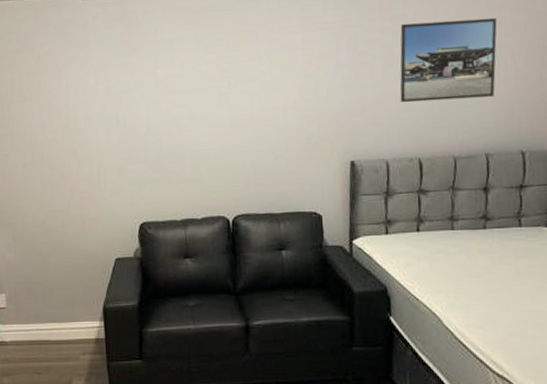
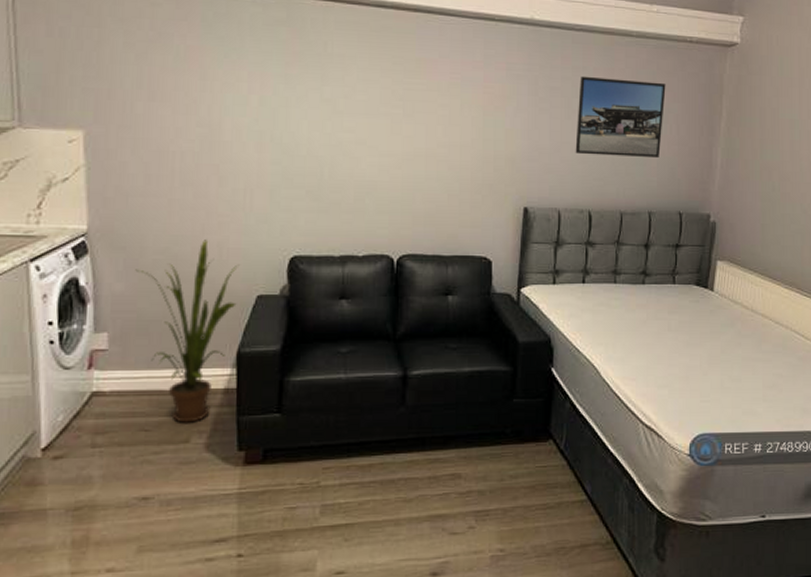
house plant: none [21,213,100,367] -> present [135,240,240,423]

